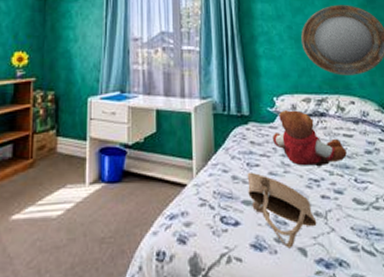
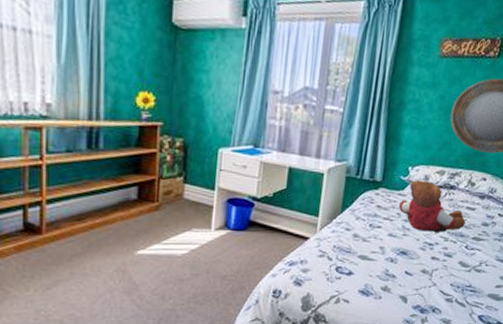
tote bag: present [247,172,317,249] -> none [365,232,422,296]

